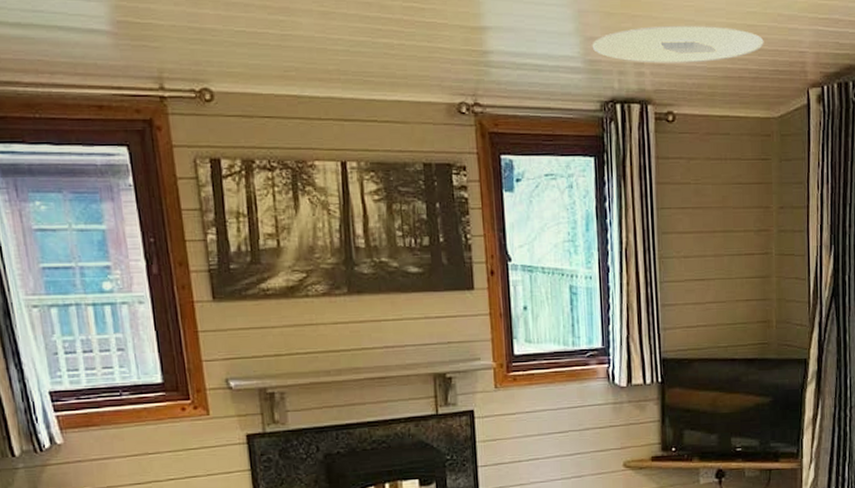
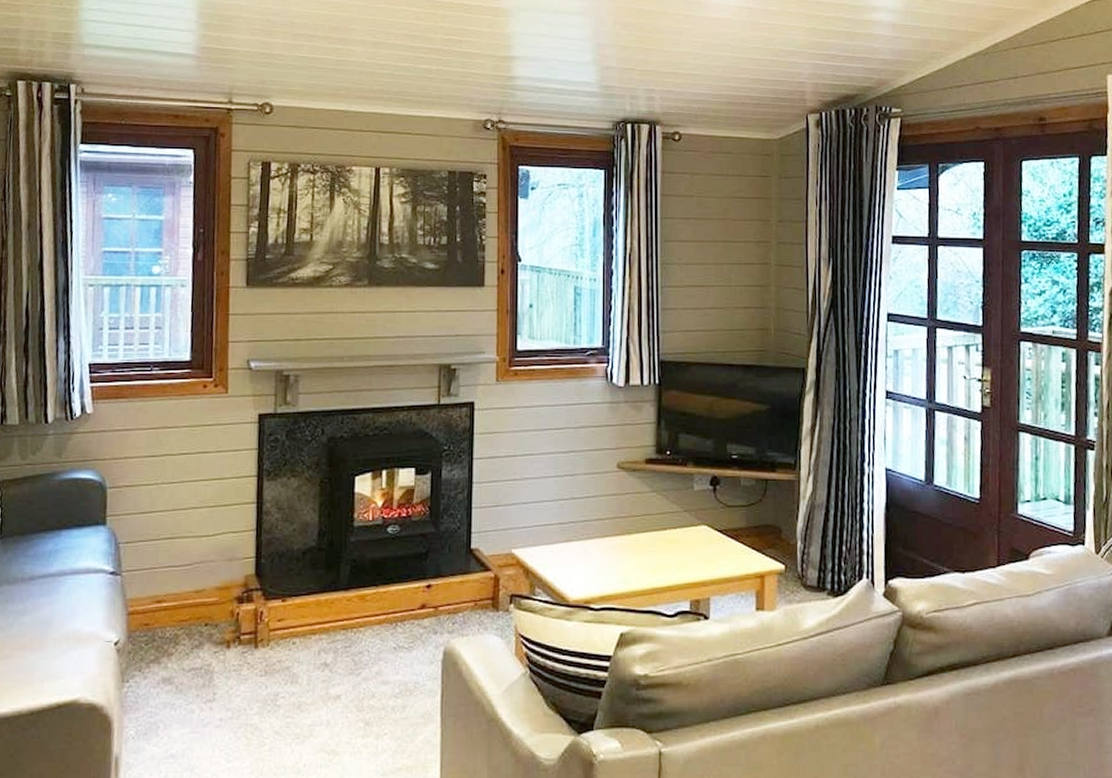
ceiling light: present [592,25,764,63] -> none [607,57,766,90]

